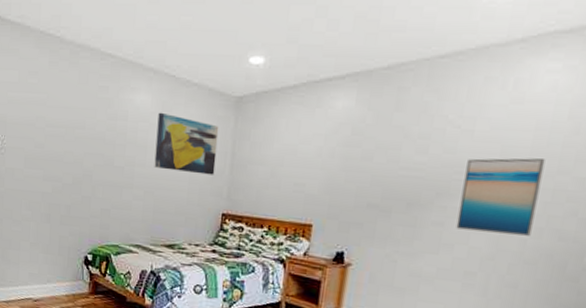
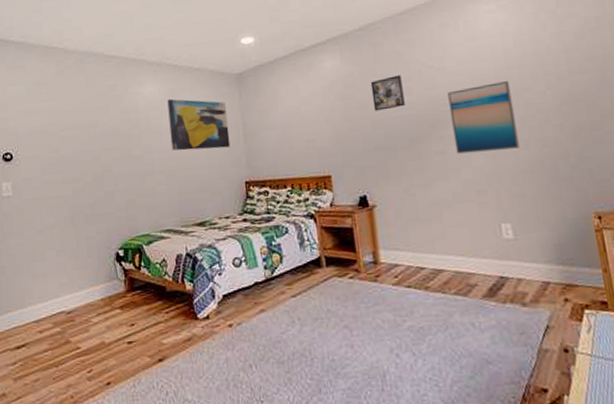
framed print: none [378,129,420,167] -> present [370,75,405,111]

